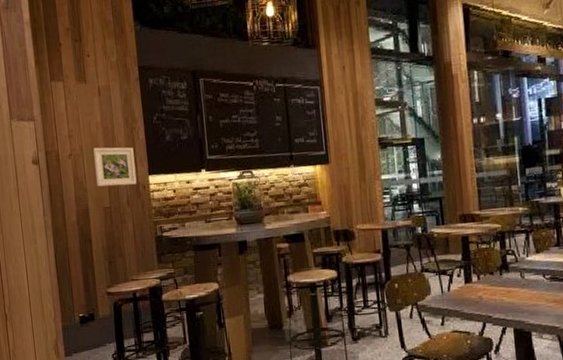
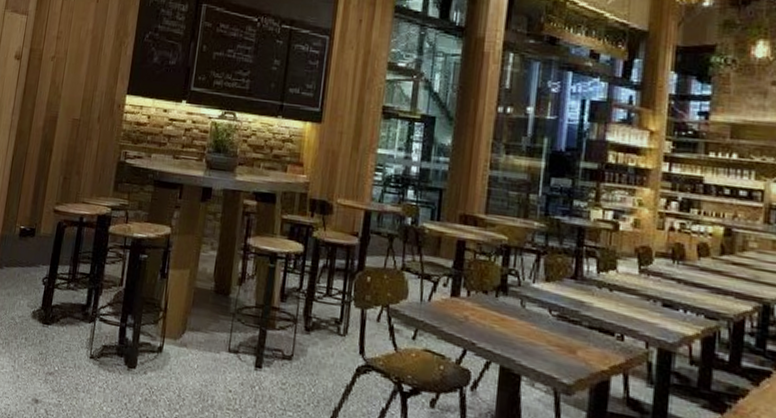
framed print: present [93,147,137,187] -> none [72,54,118,101]

